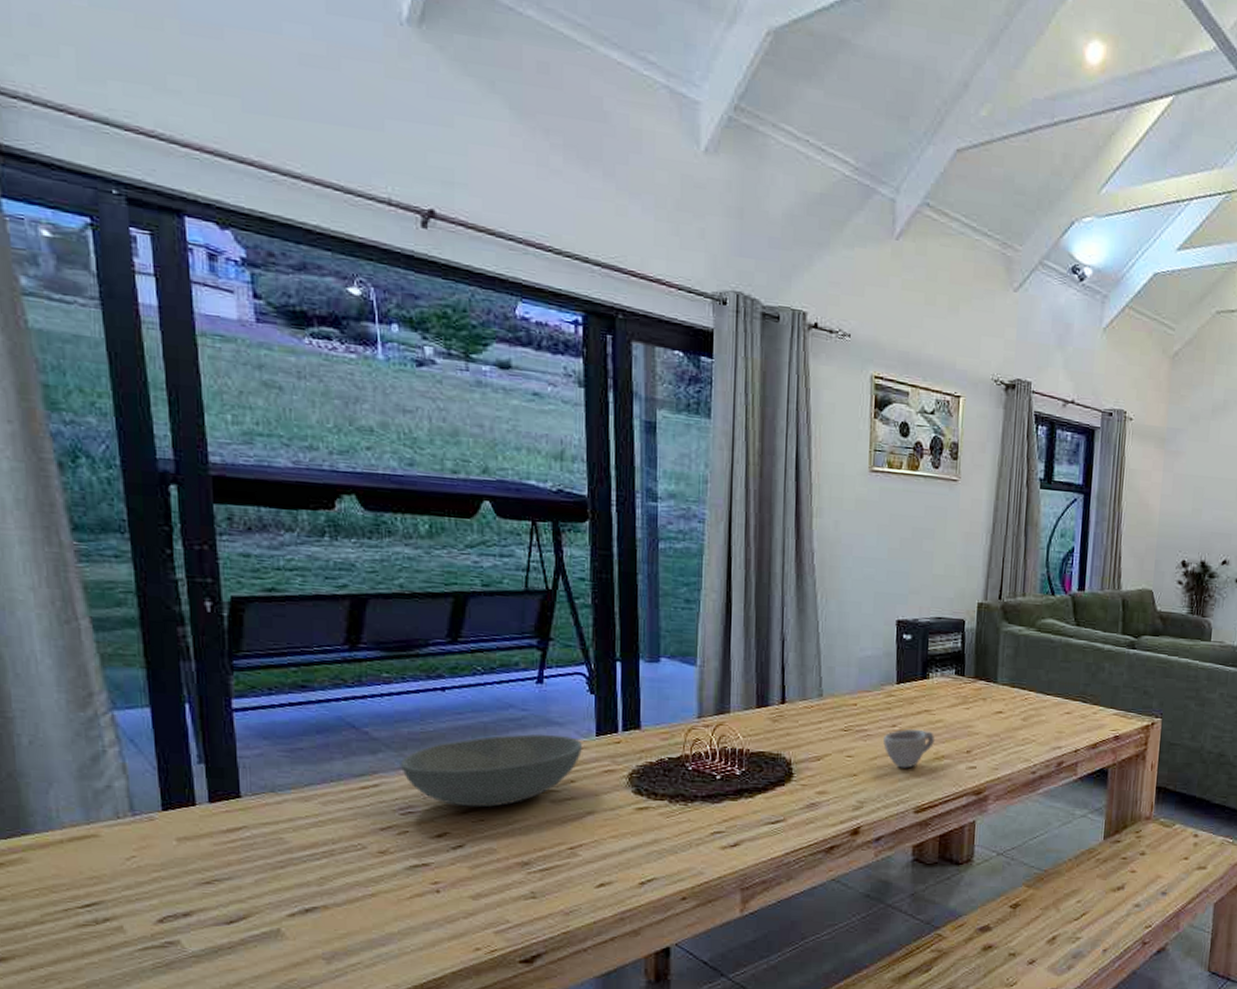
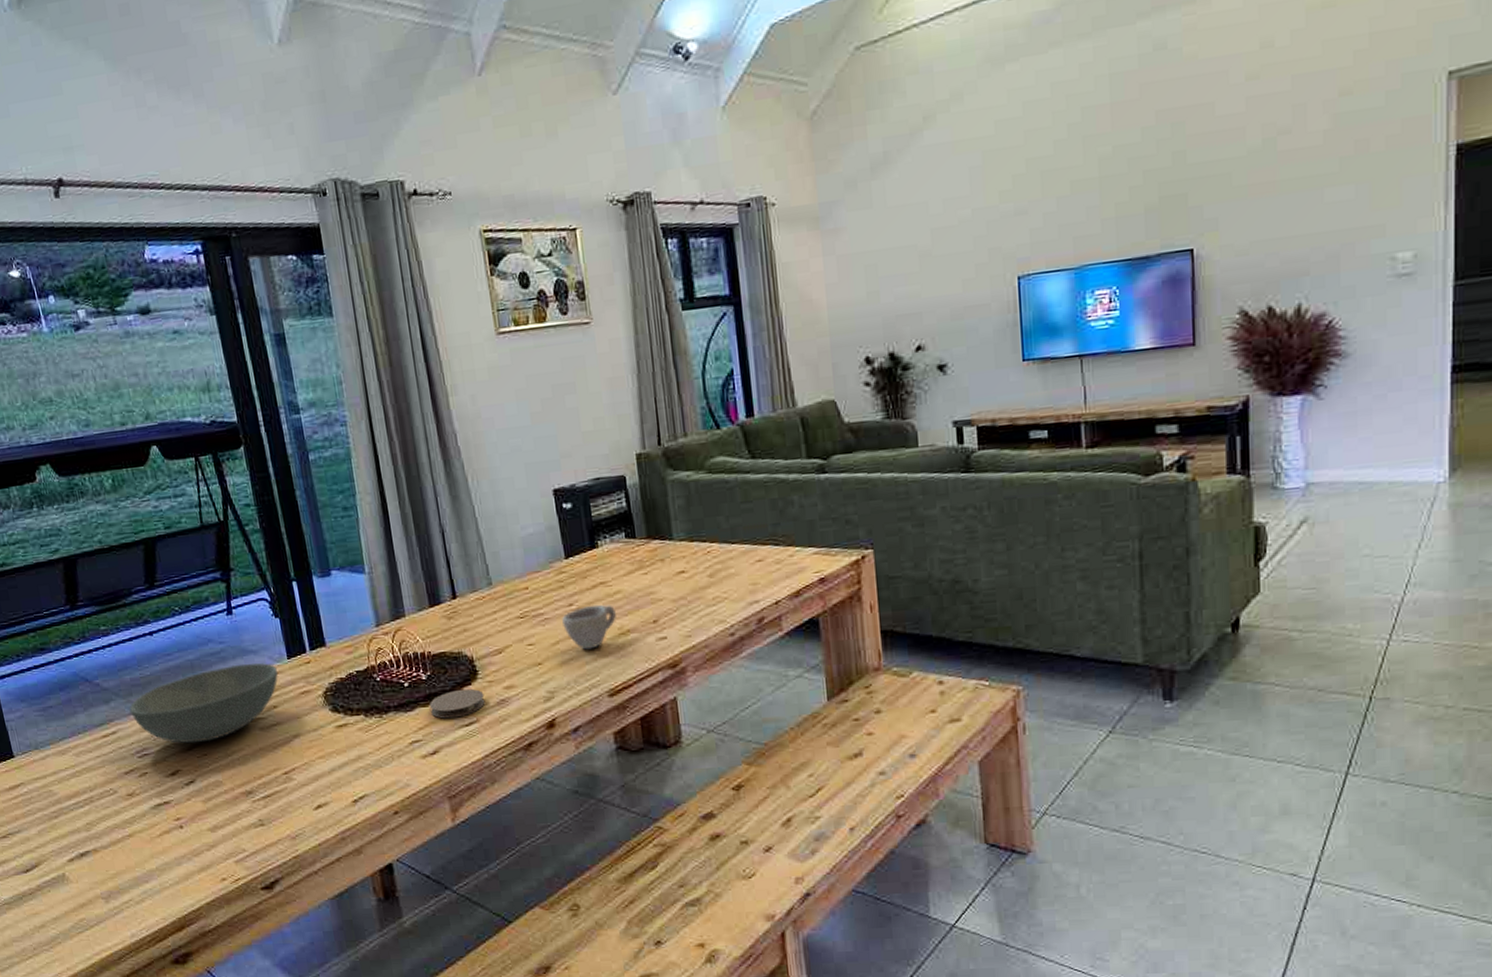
coaster: none [739,788,796,815] -> present [430,688,485,719]

